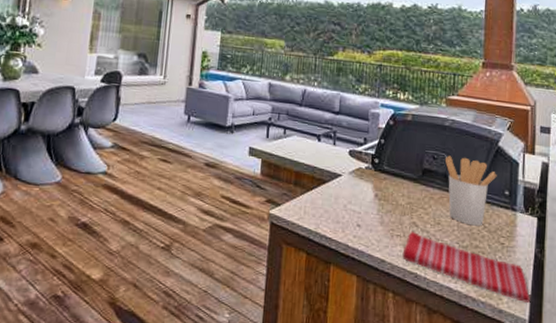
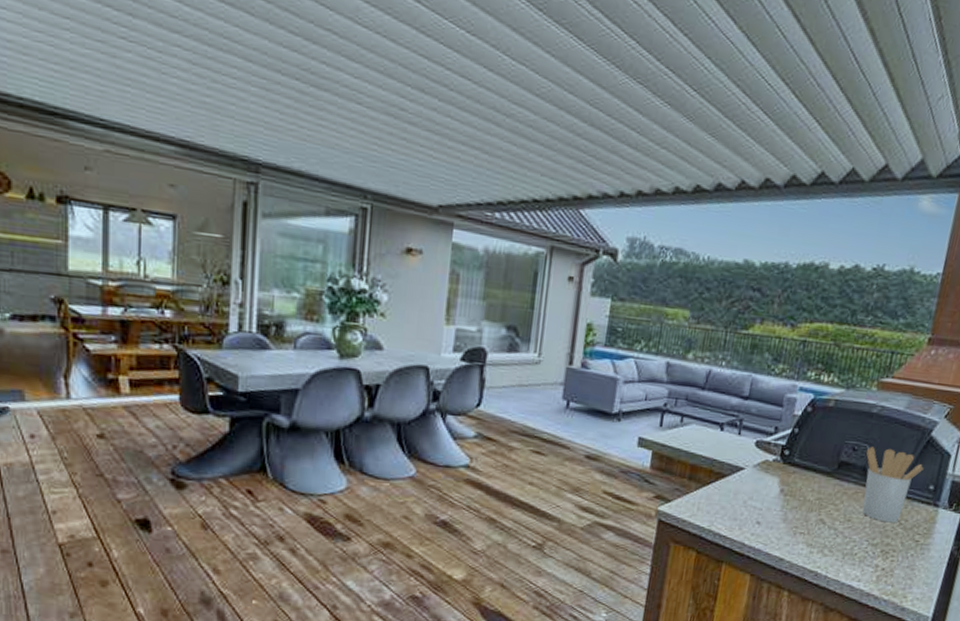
dish towel: present [402,231,531,303] -> none [803,528,938,600]

